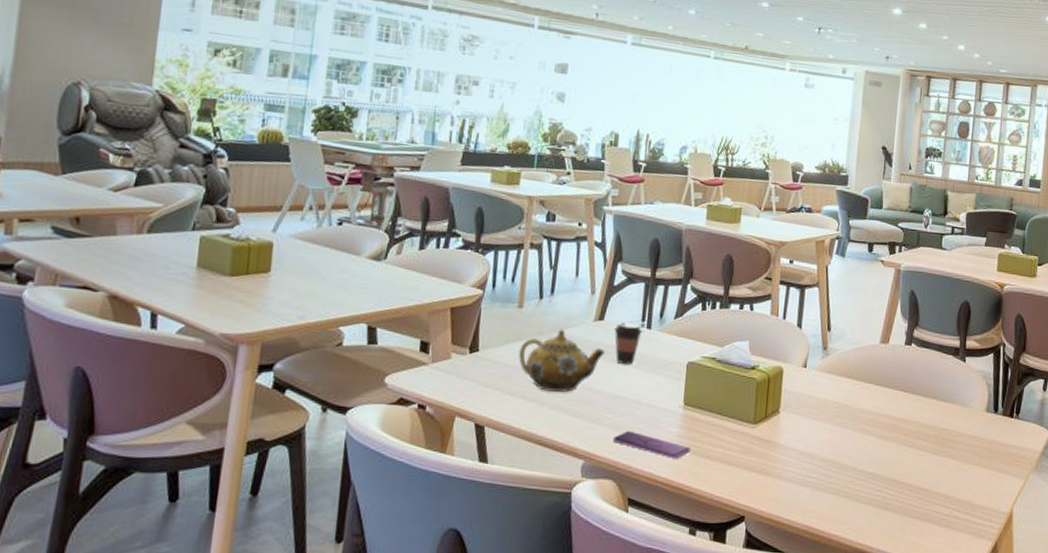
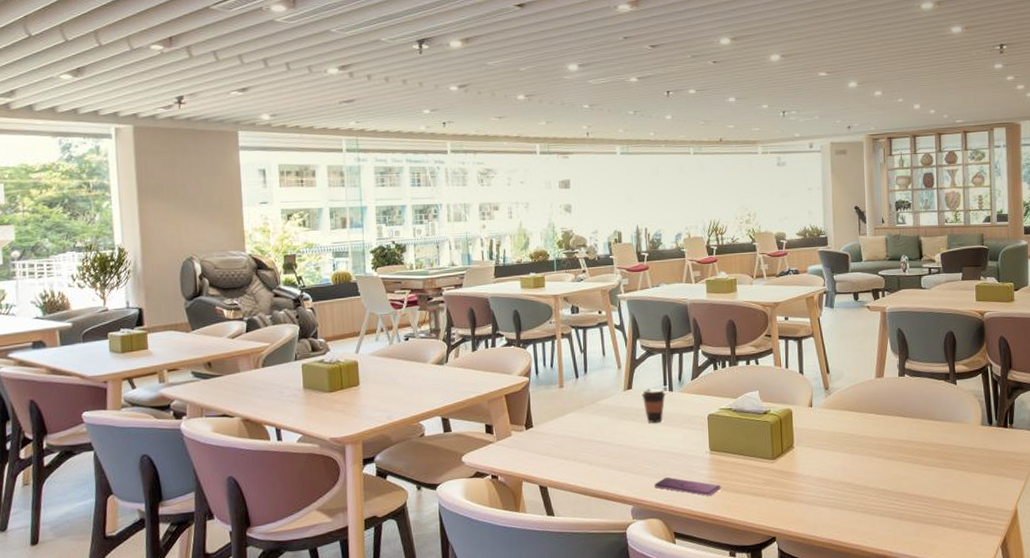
teapot: present [517,329,605,392] -> none [565,401,637,453]

